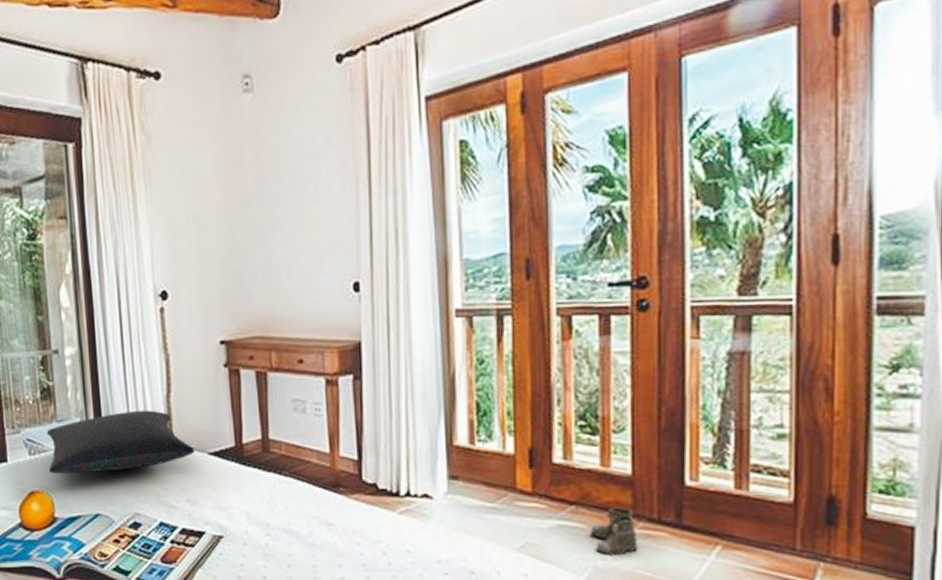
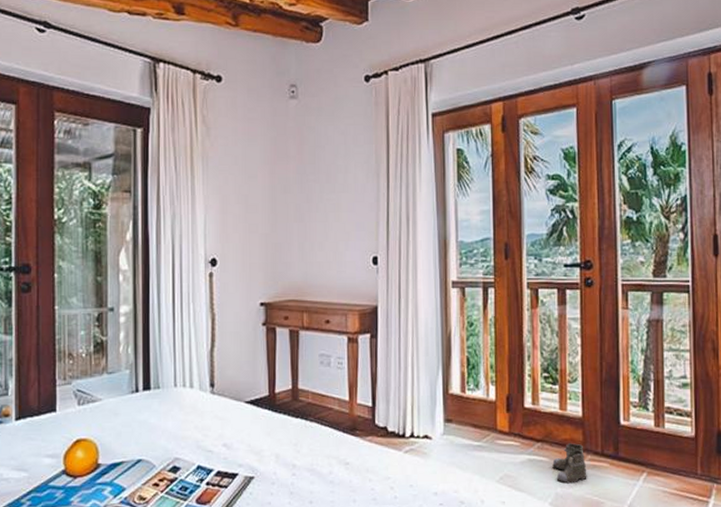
pillow: present [46,410,195,474] -> none [96,363,233,422]

